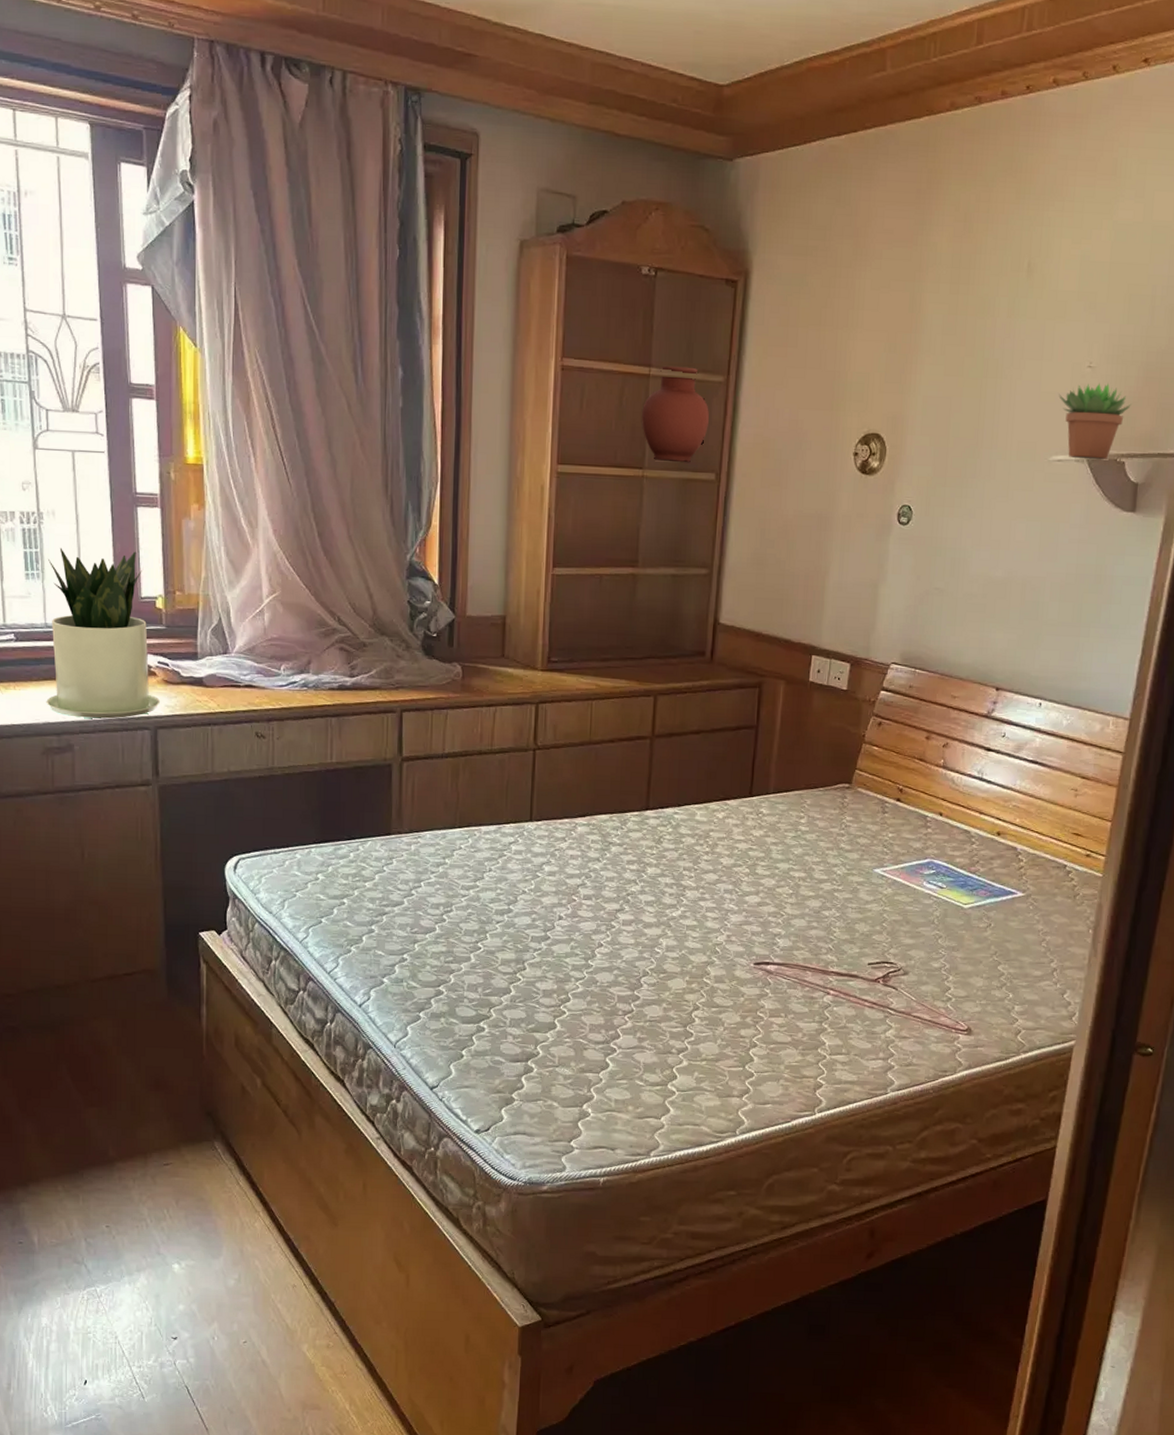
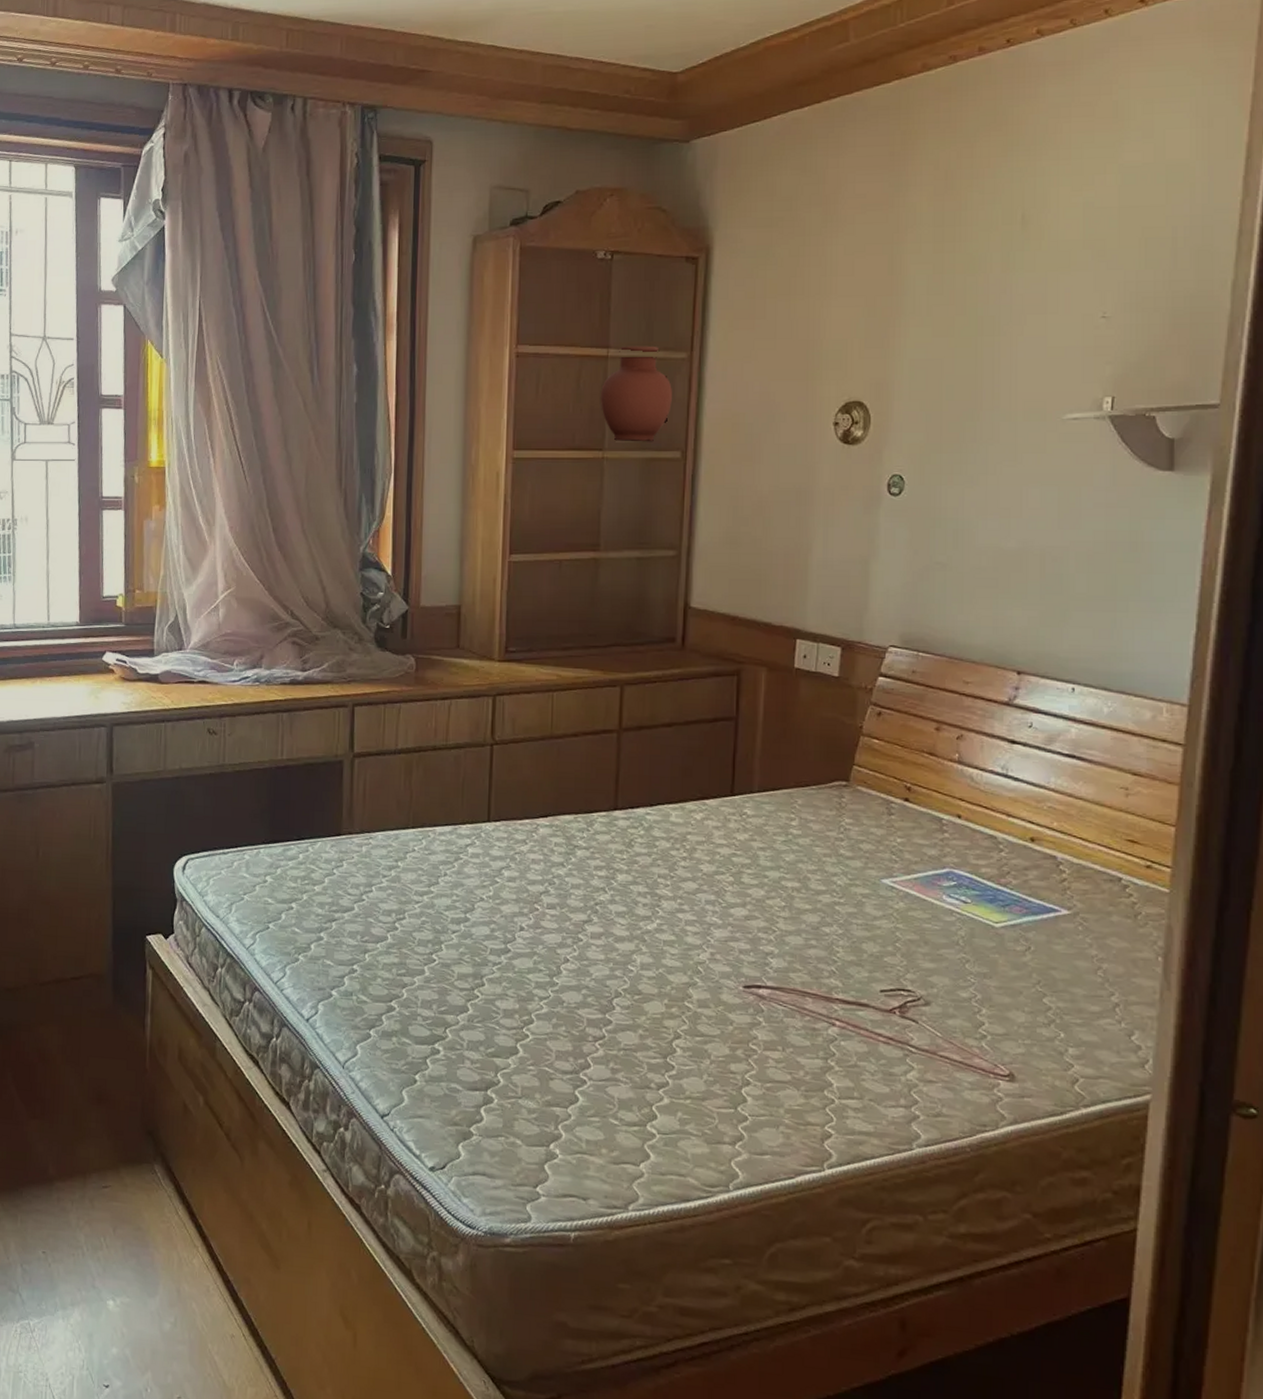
planter: present [46,548,160,719] -> none [11,551,117,717]
succulent plant: present [1059,383,1131,460] -> none [1069,333,1158,416]

